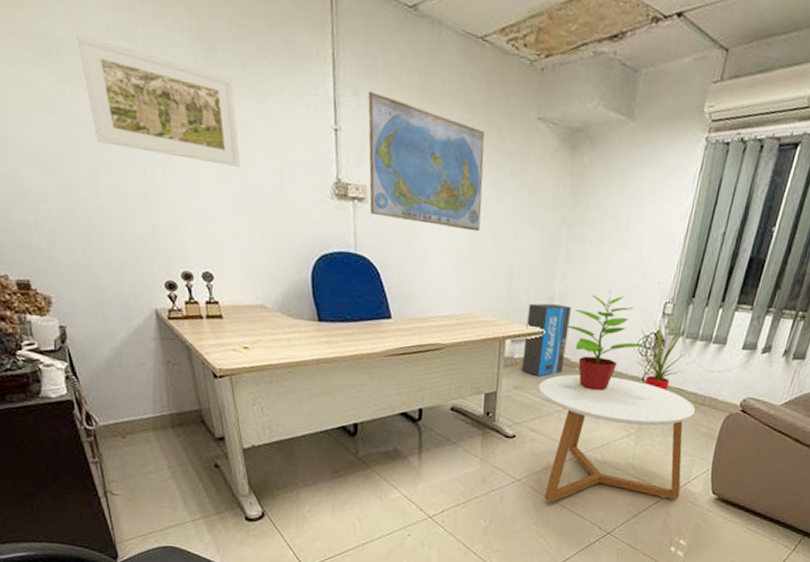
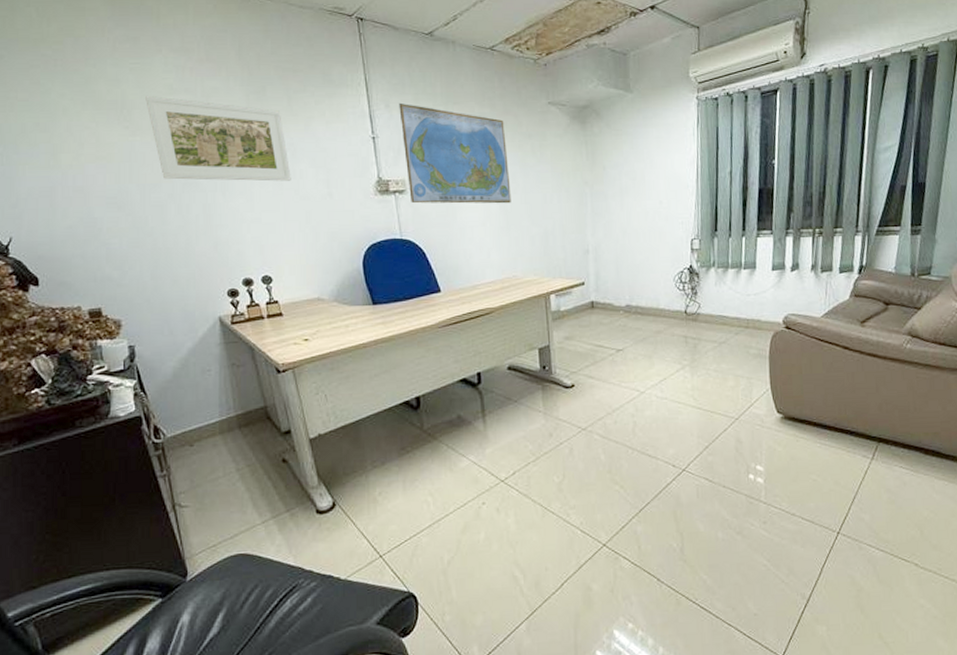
air purifier: present [521,303,571,377] -> none [566,256,609,325]
coffee table: present [538,374,695,503] -> none [588,314,746,447]
potted plant: present [566,290,647,391] -> none [604,236,683,330]
house plant: present [633,321,691,390] -> none [670,257,727,319]

